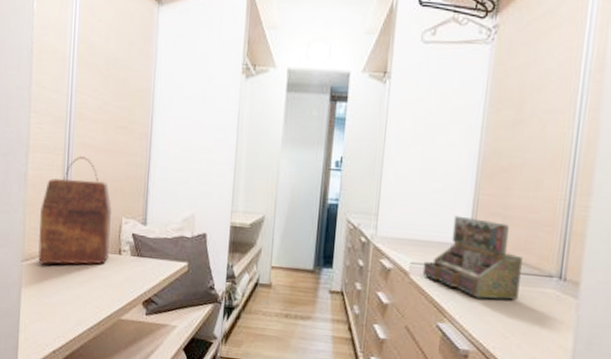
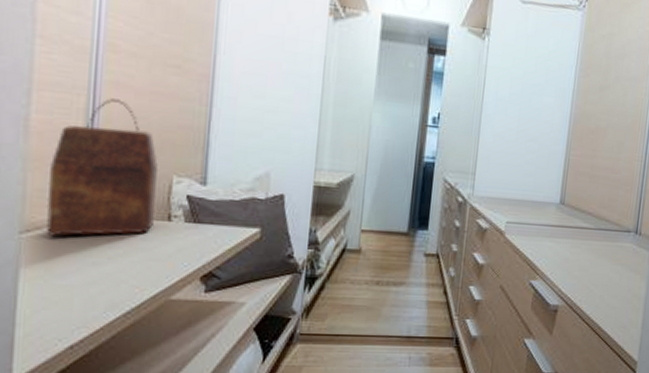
jewelry box: present [422,215,523,300] -> none [517,175,606,255]

